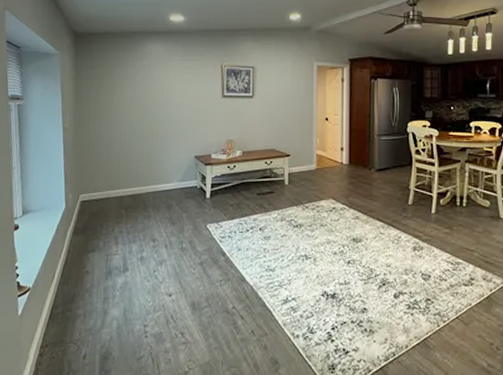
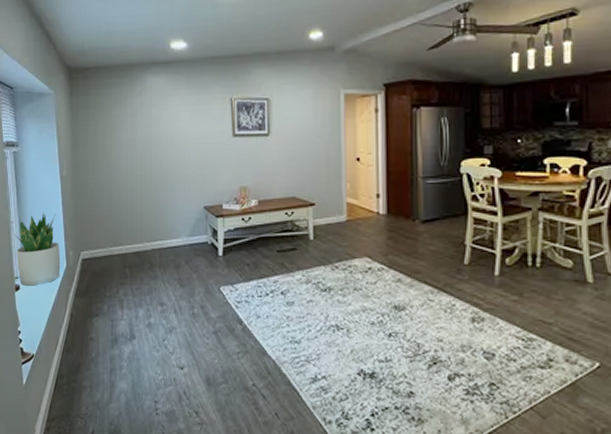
planter: none [15,159,60,226] -> present [14,212,61,286]

